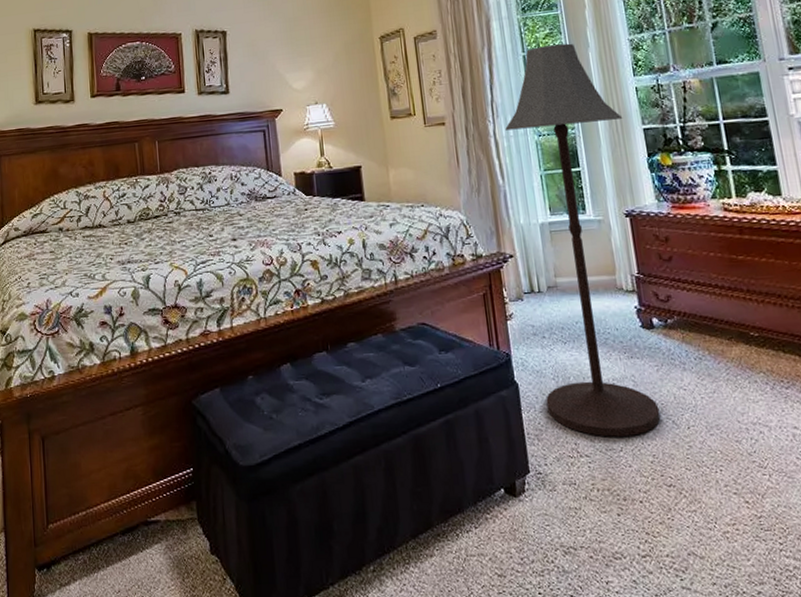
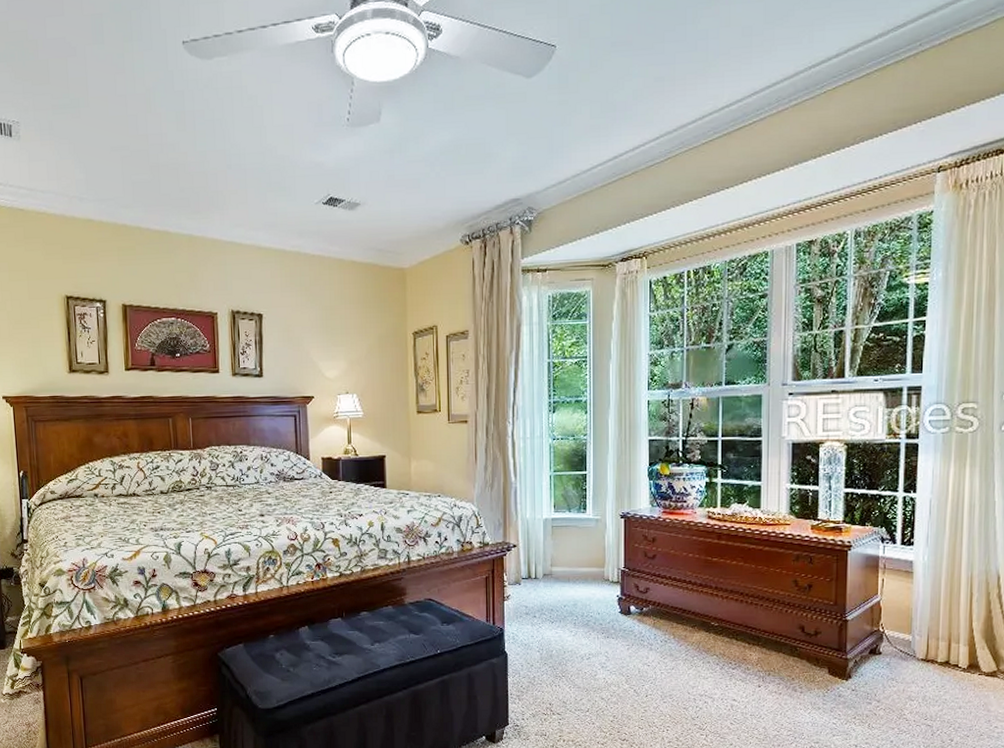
floor lamp: present [505,43,661,437] -> none [523,353,632,700]

